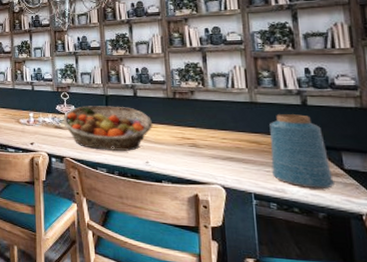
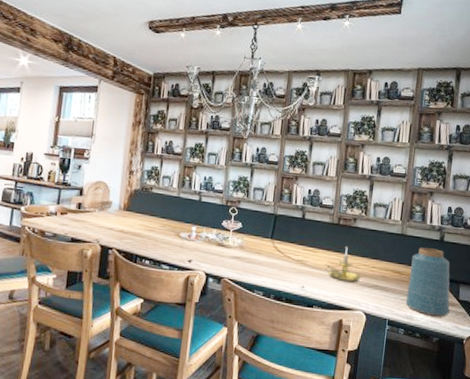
fruit basket: present [62,106,153,151] -> none [226,224,315,275]
candle holder: none [166,119,212,155] -> present [324,246,362,282]

